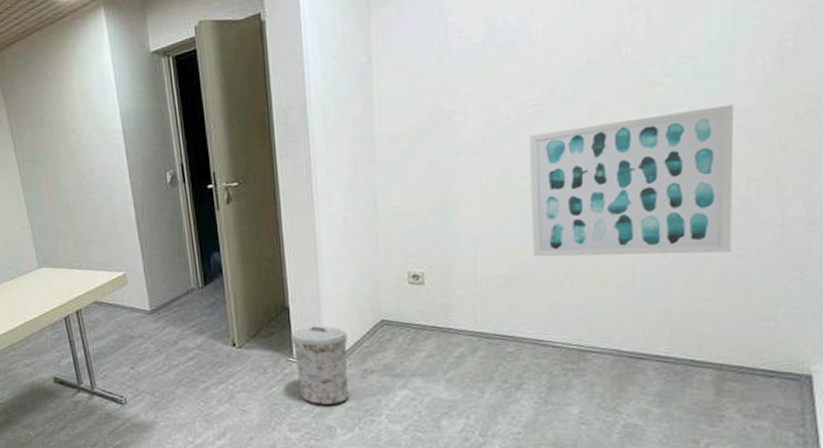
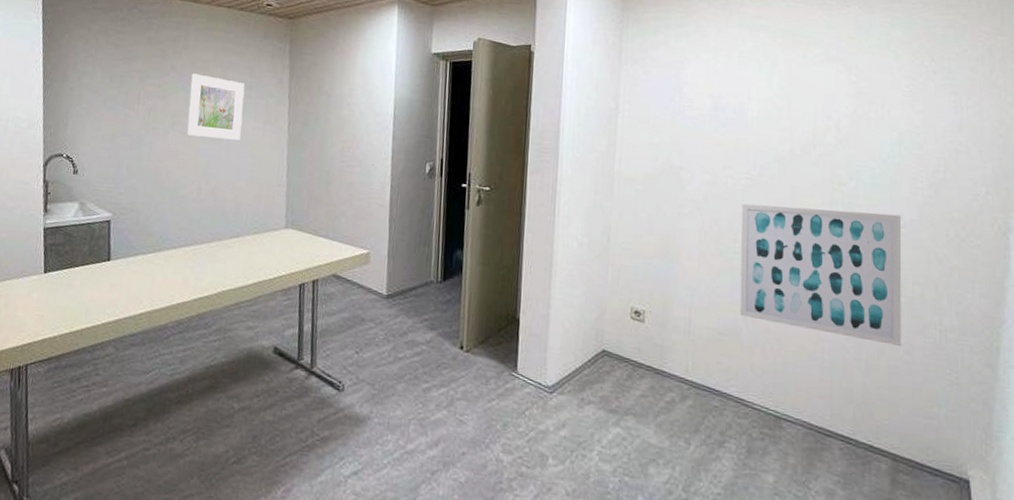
trash can: present [291,326,348,405] -> none [517,343,571,431]

